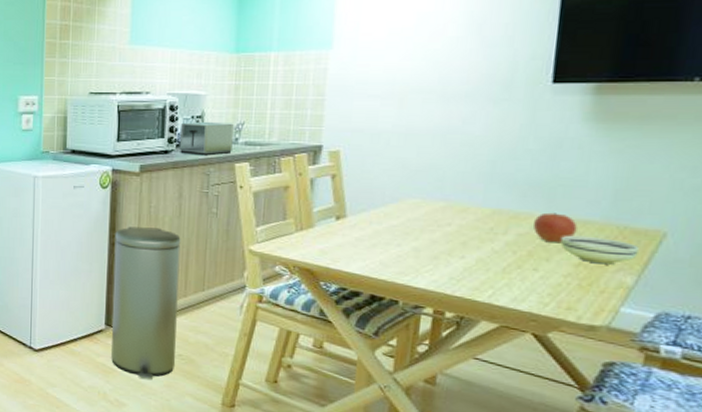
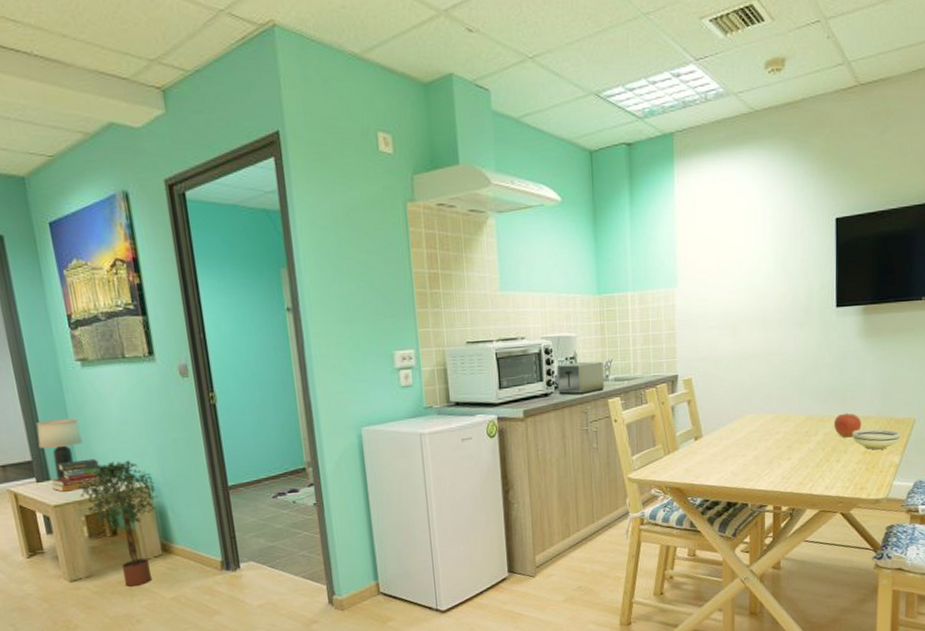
pedal bin: present [111,226,181,380] -> none [507,469,576,617]

